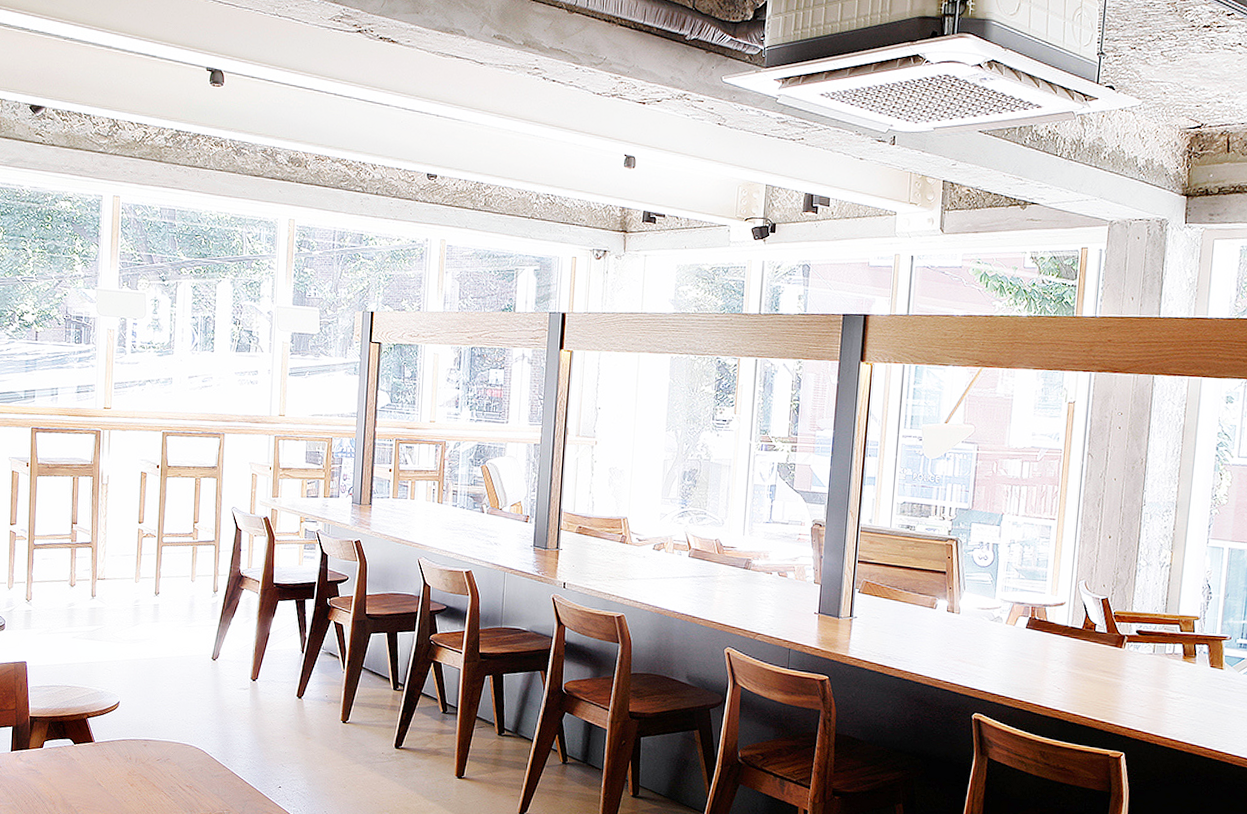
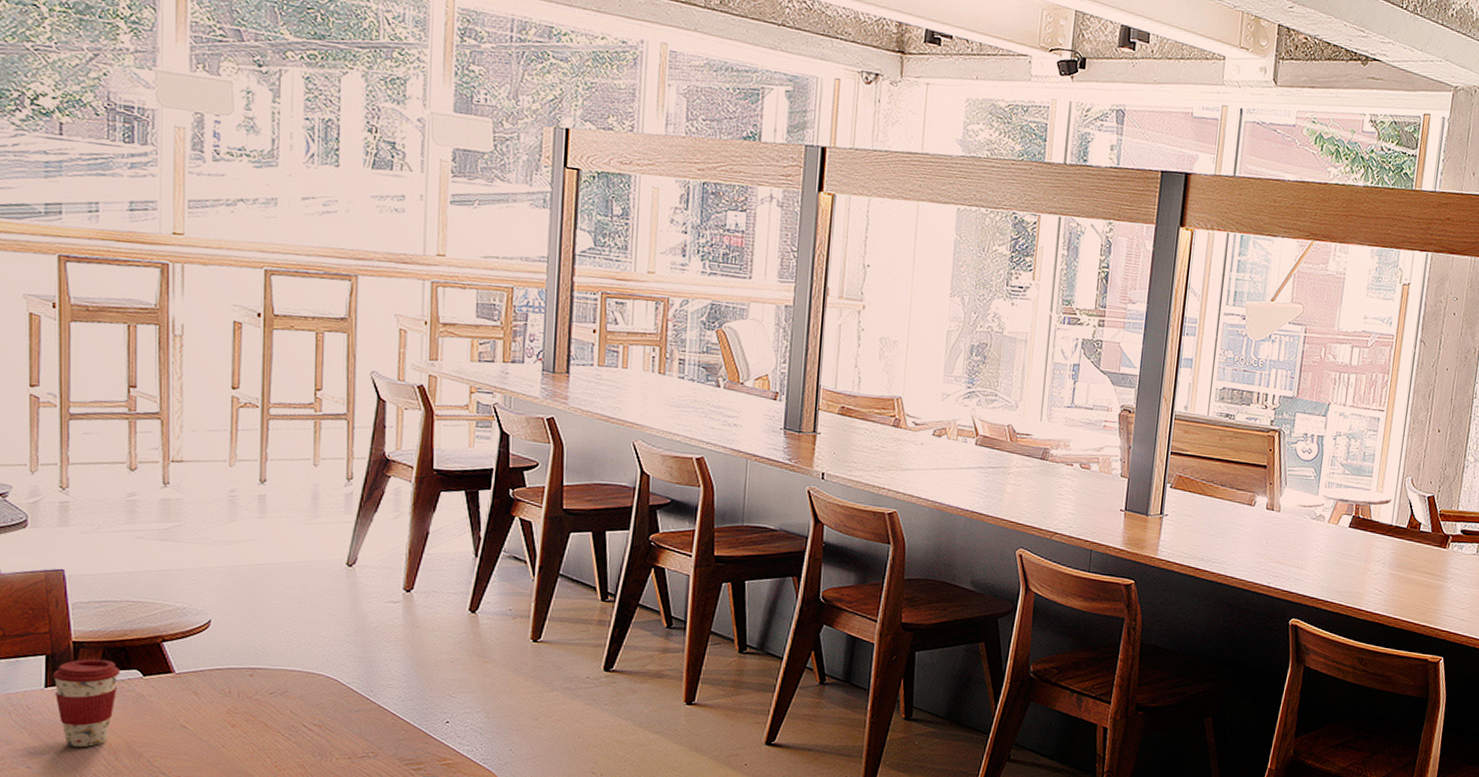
coffee cup: none [16,730,59,798] -> present [52,659,120,748]

